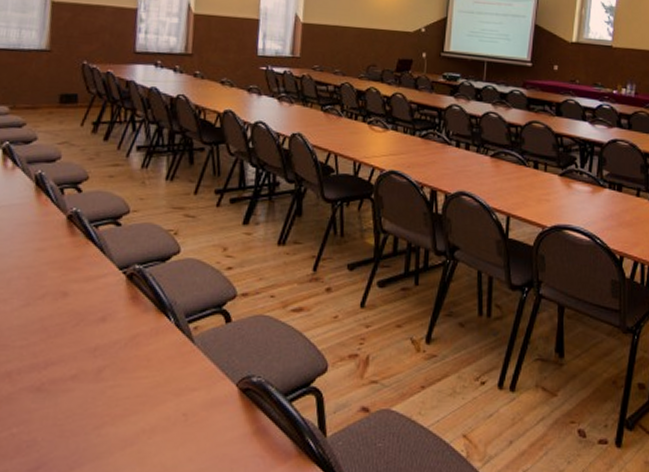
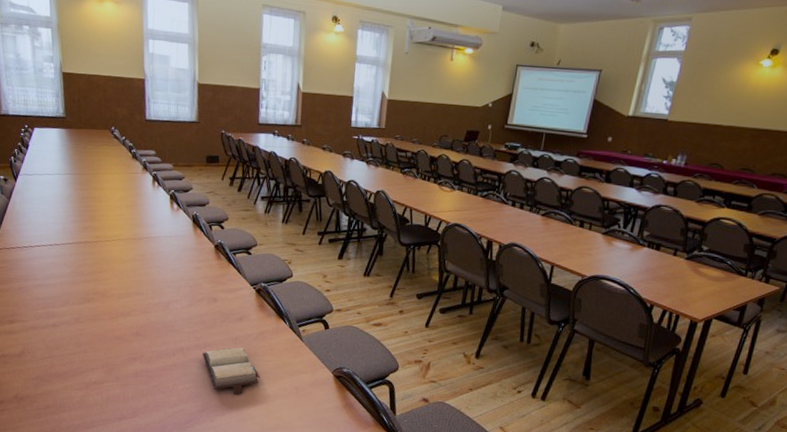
hardback book: none [41,361,131,435] -> present [202,347,260,394]

